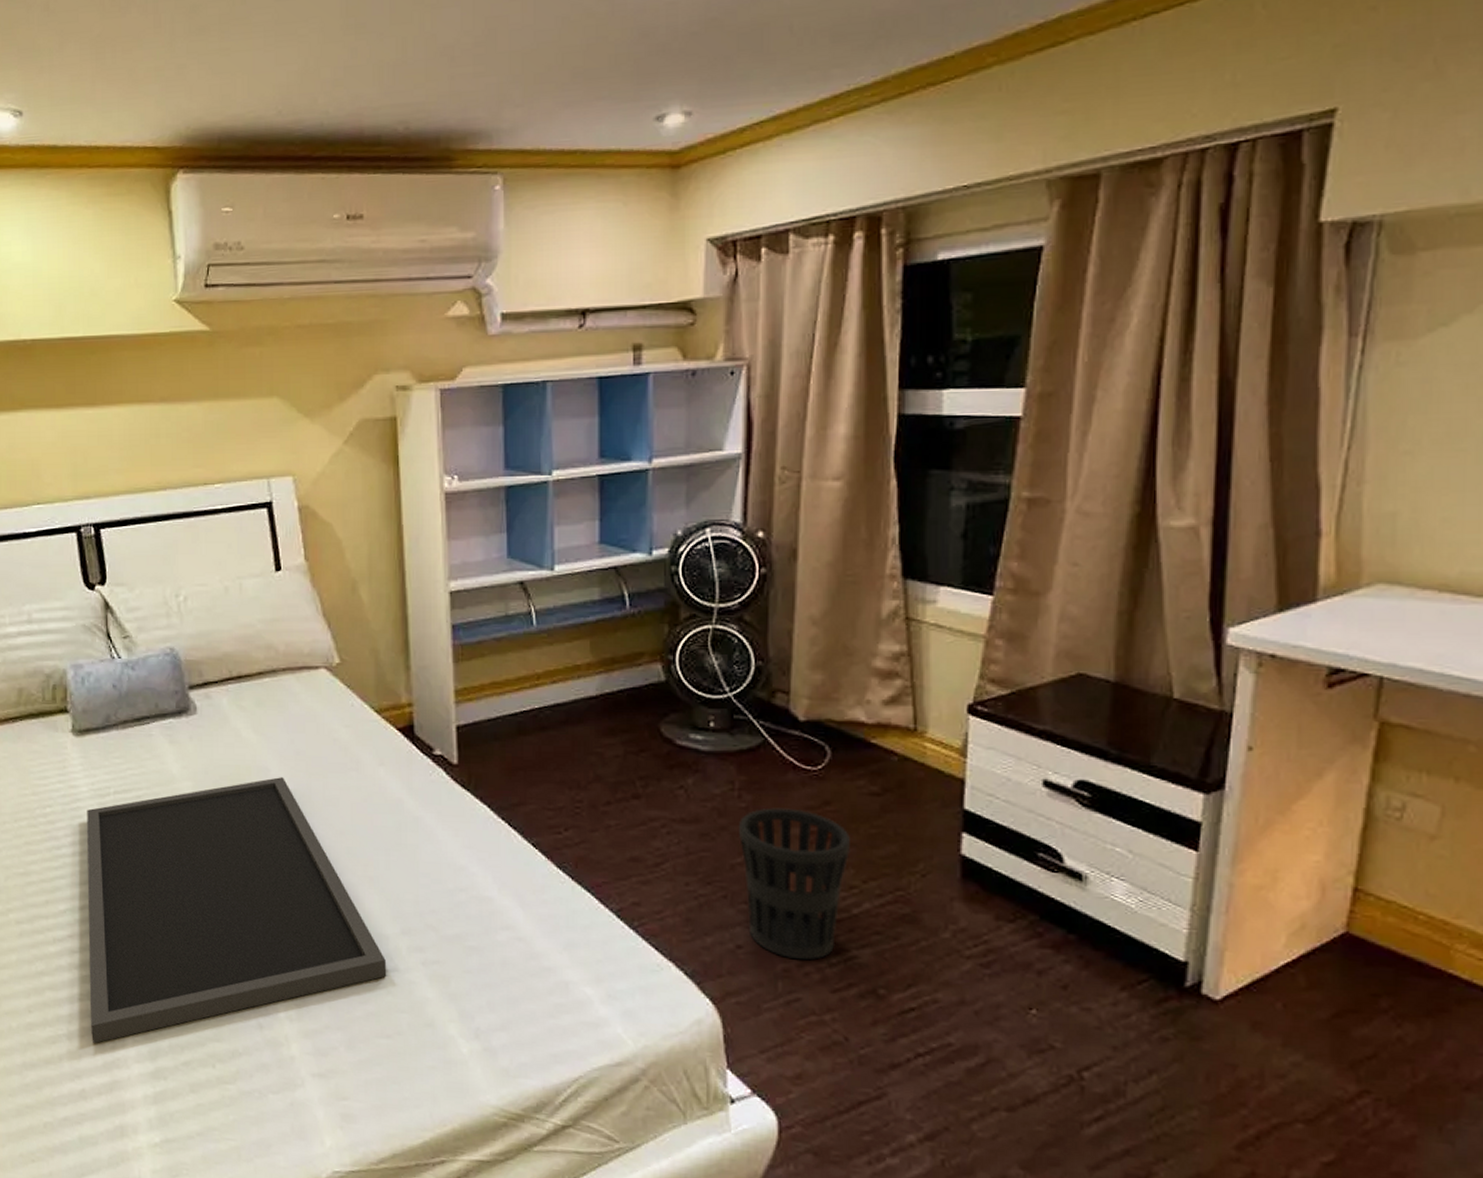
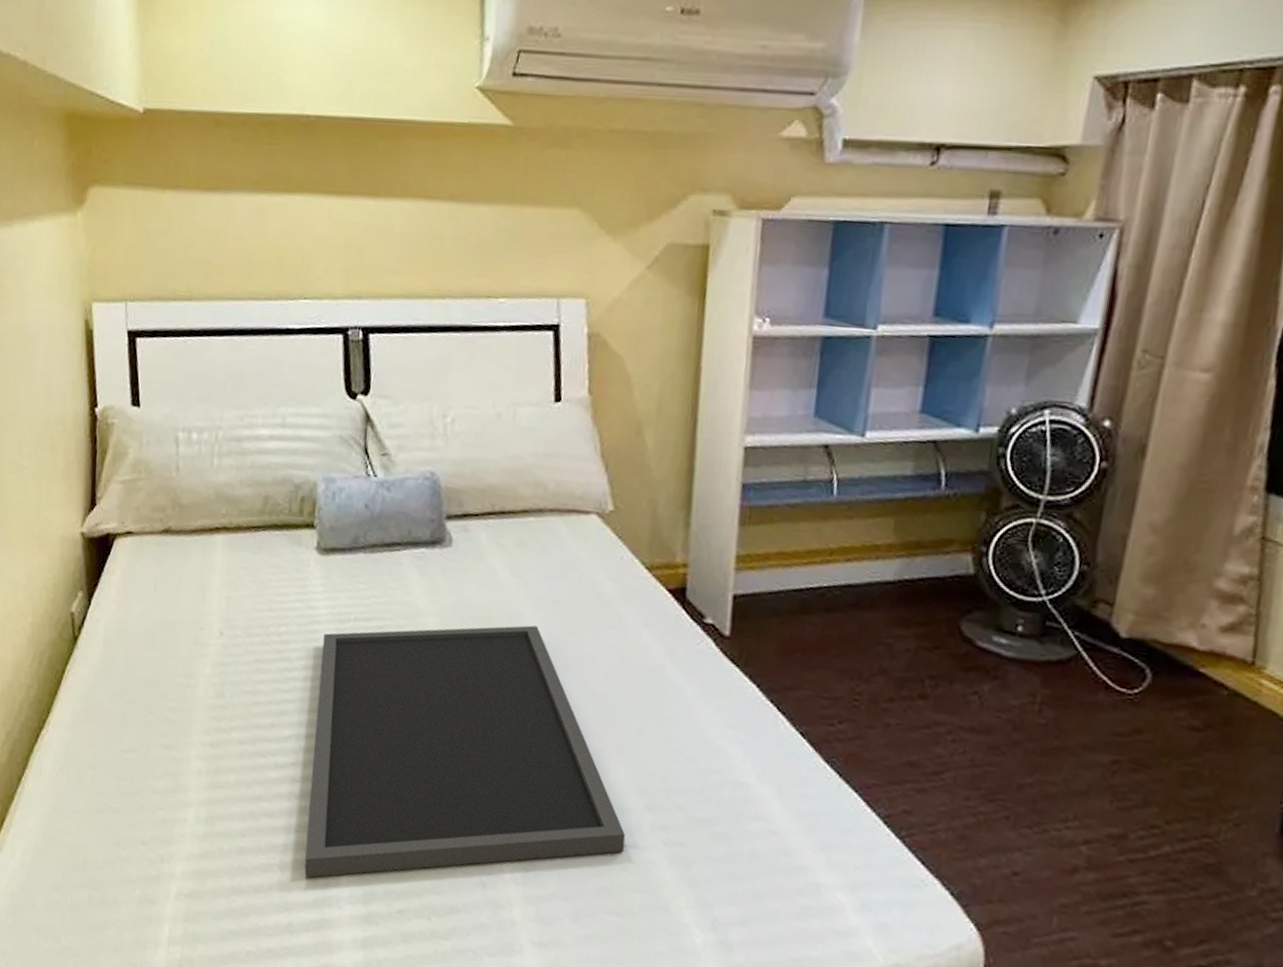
wastebasket: present [739,807,851,961] -> none [1028,728,1159,900]

